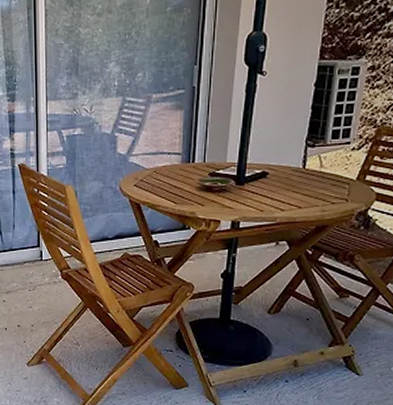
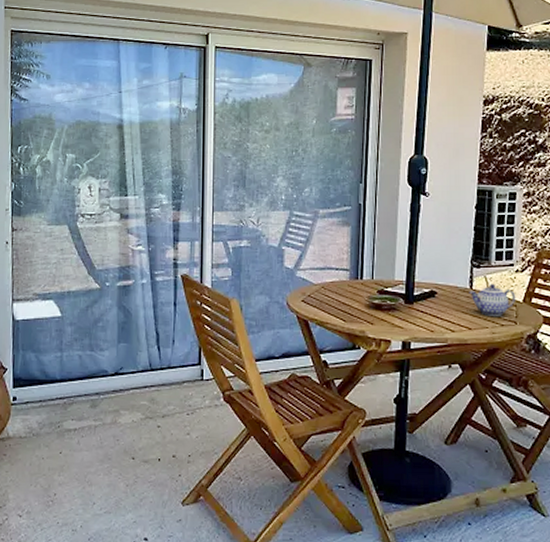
teapot: none [301,163,350,196] -> present [469,284,516,317]

